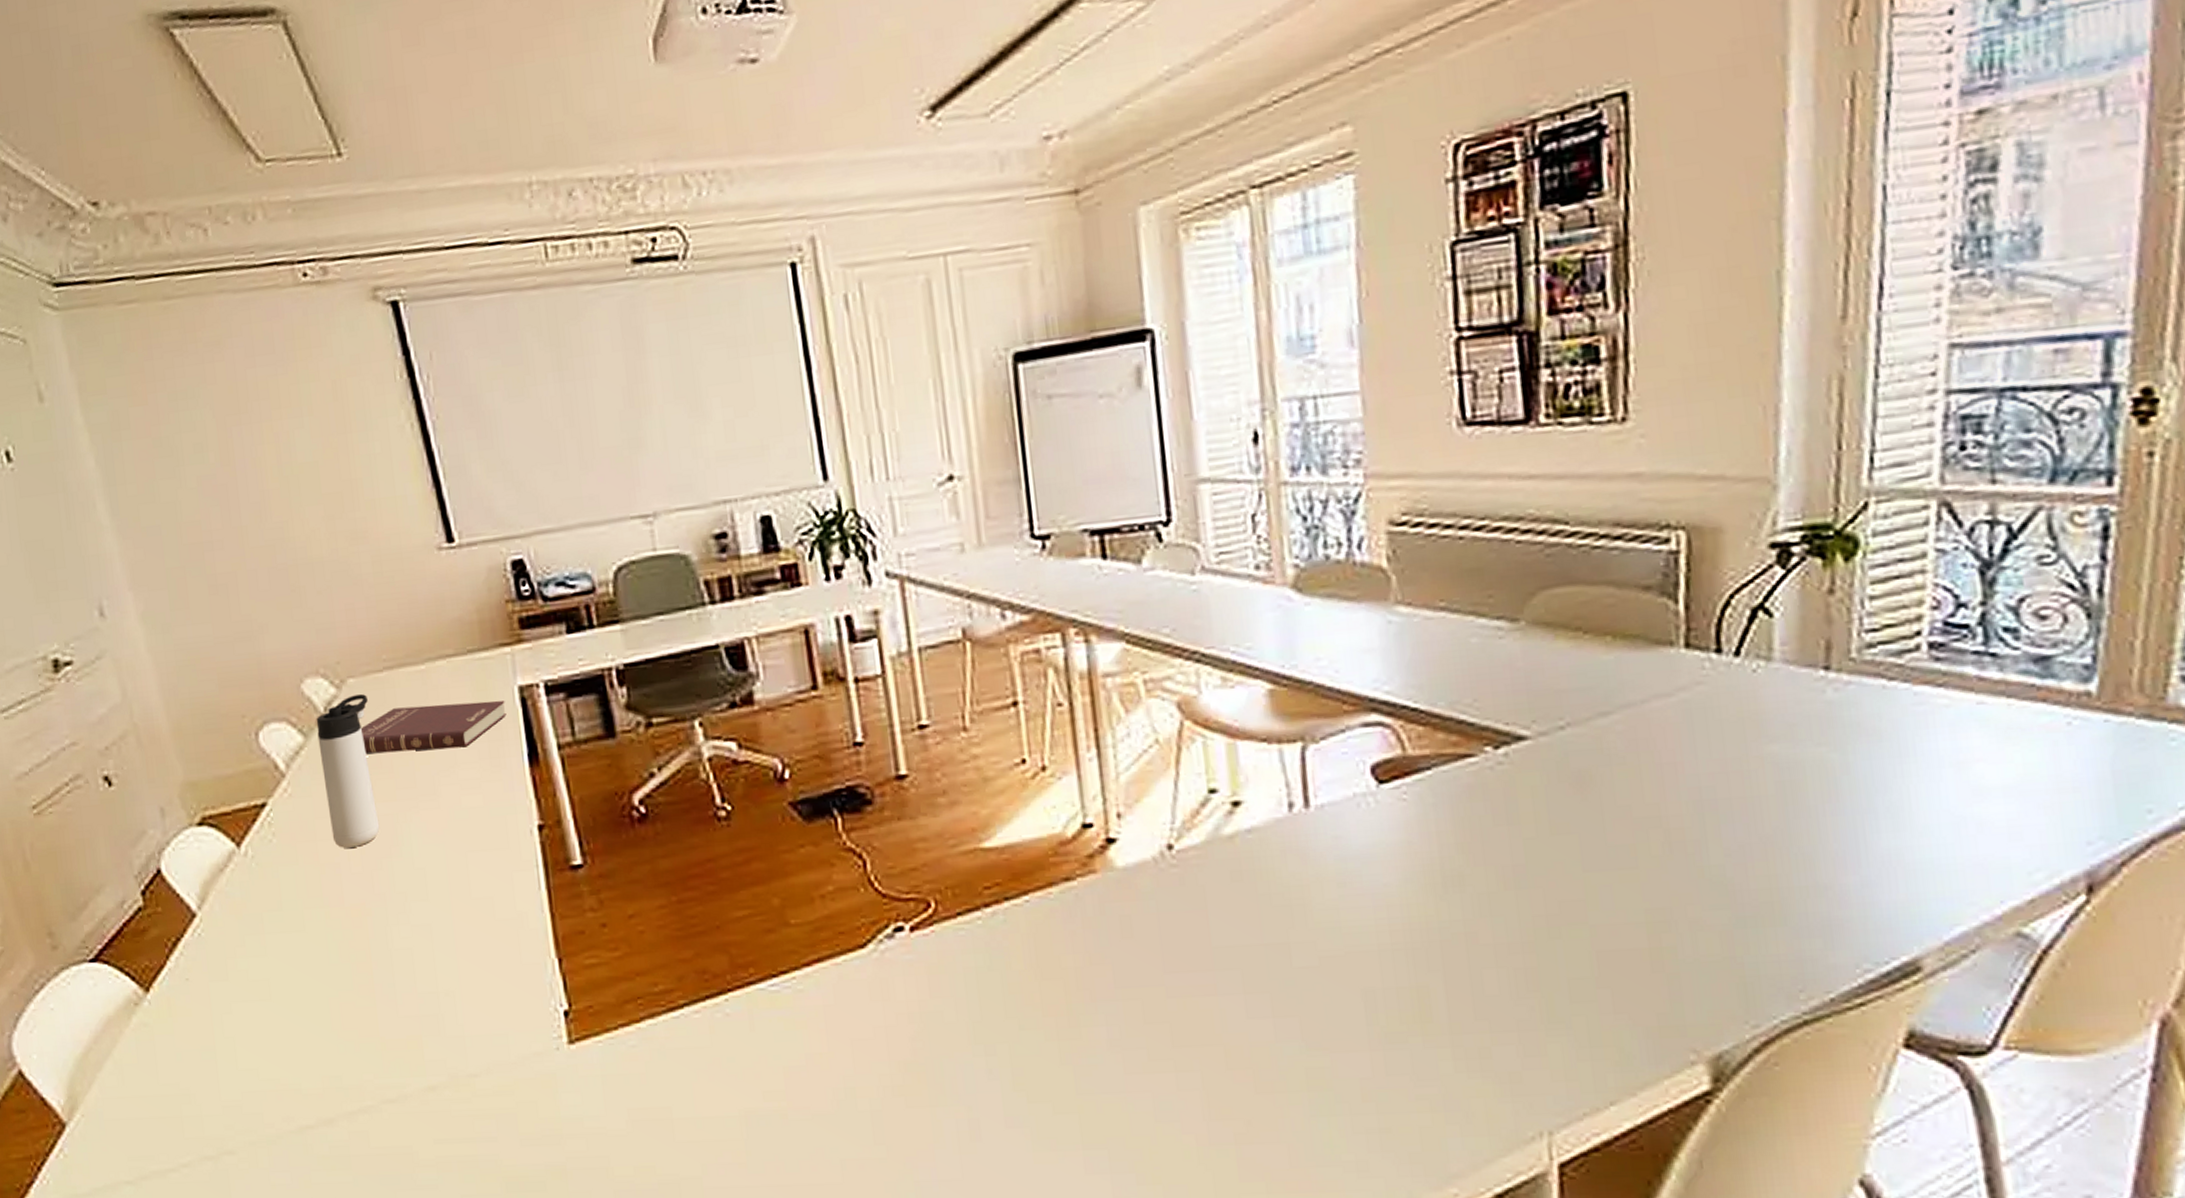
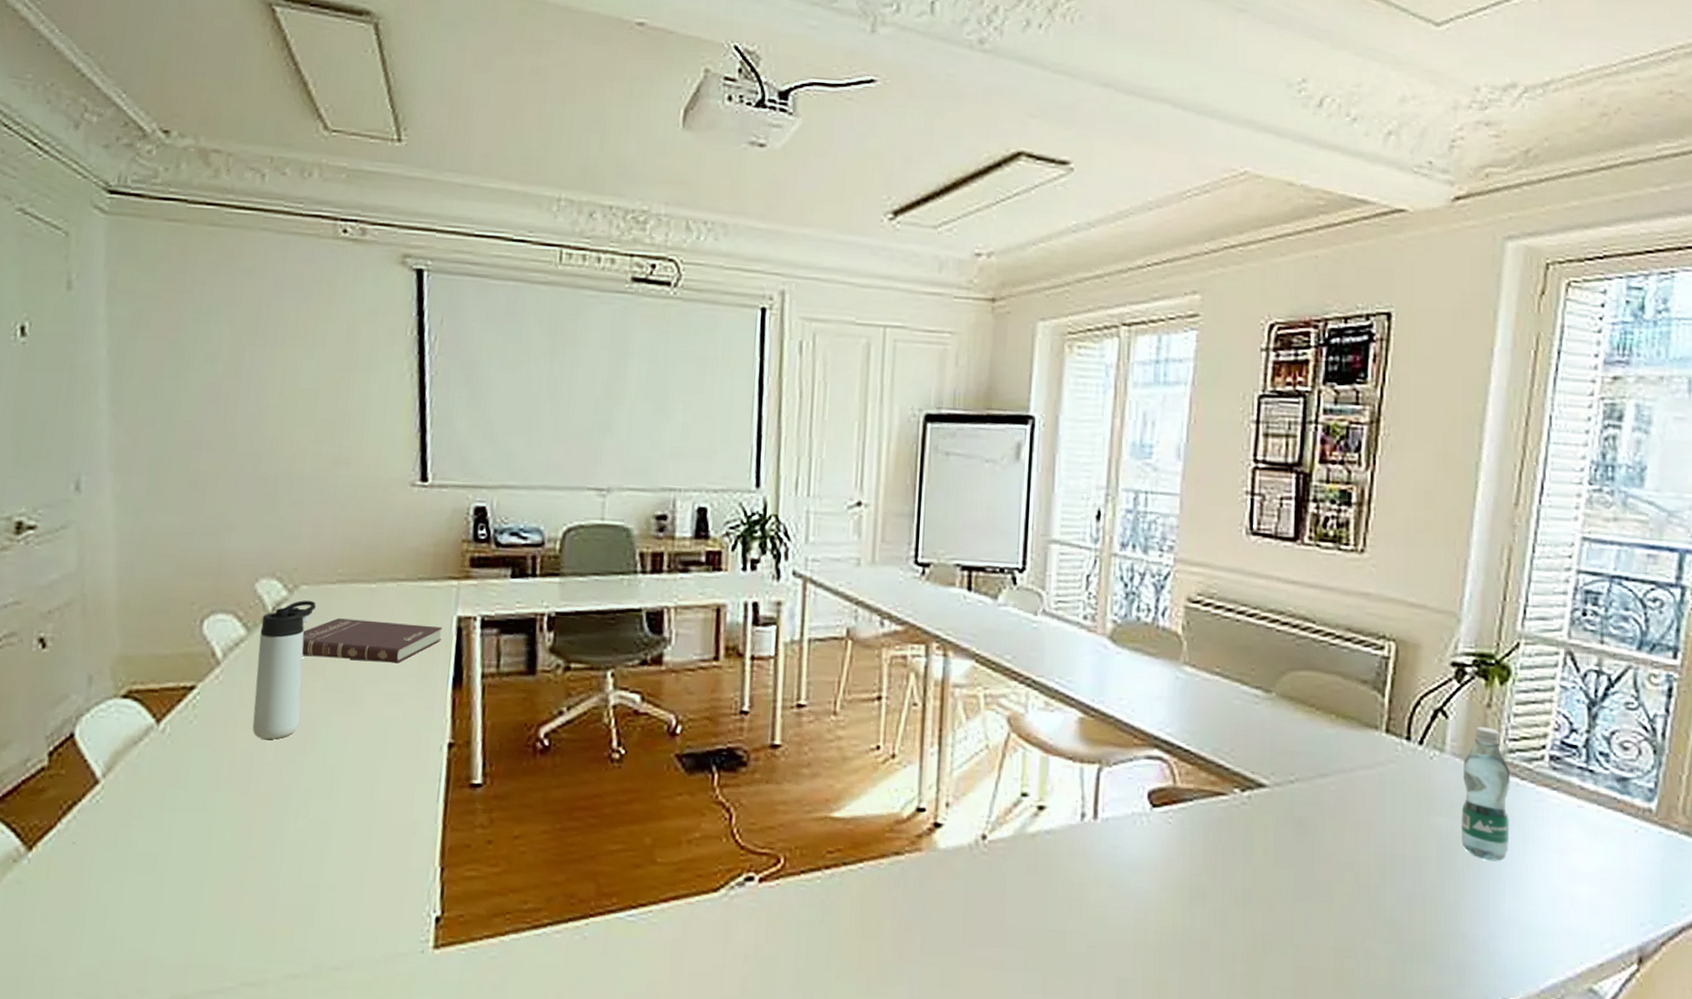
bottle: none [1801,619,1879,790] -> present [1461,726,1510,862]

